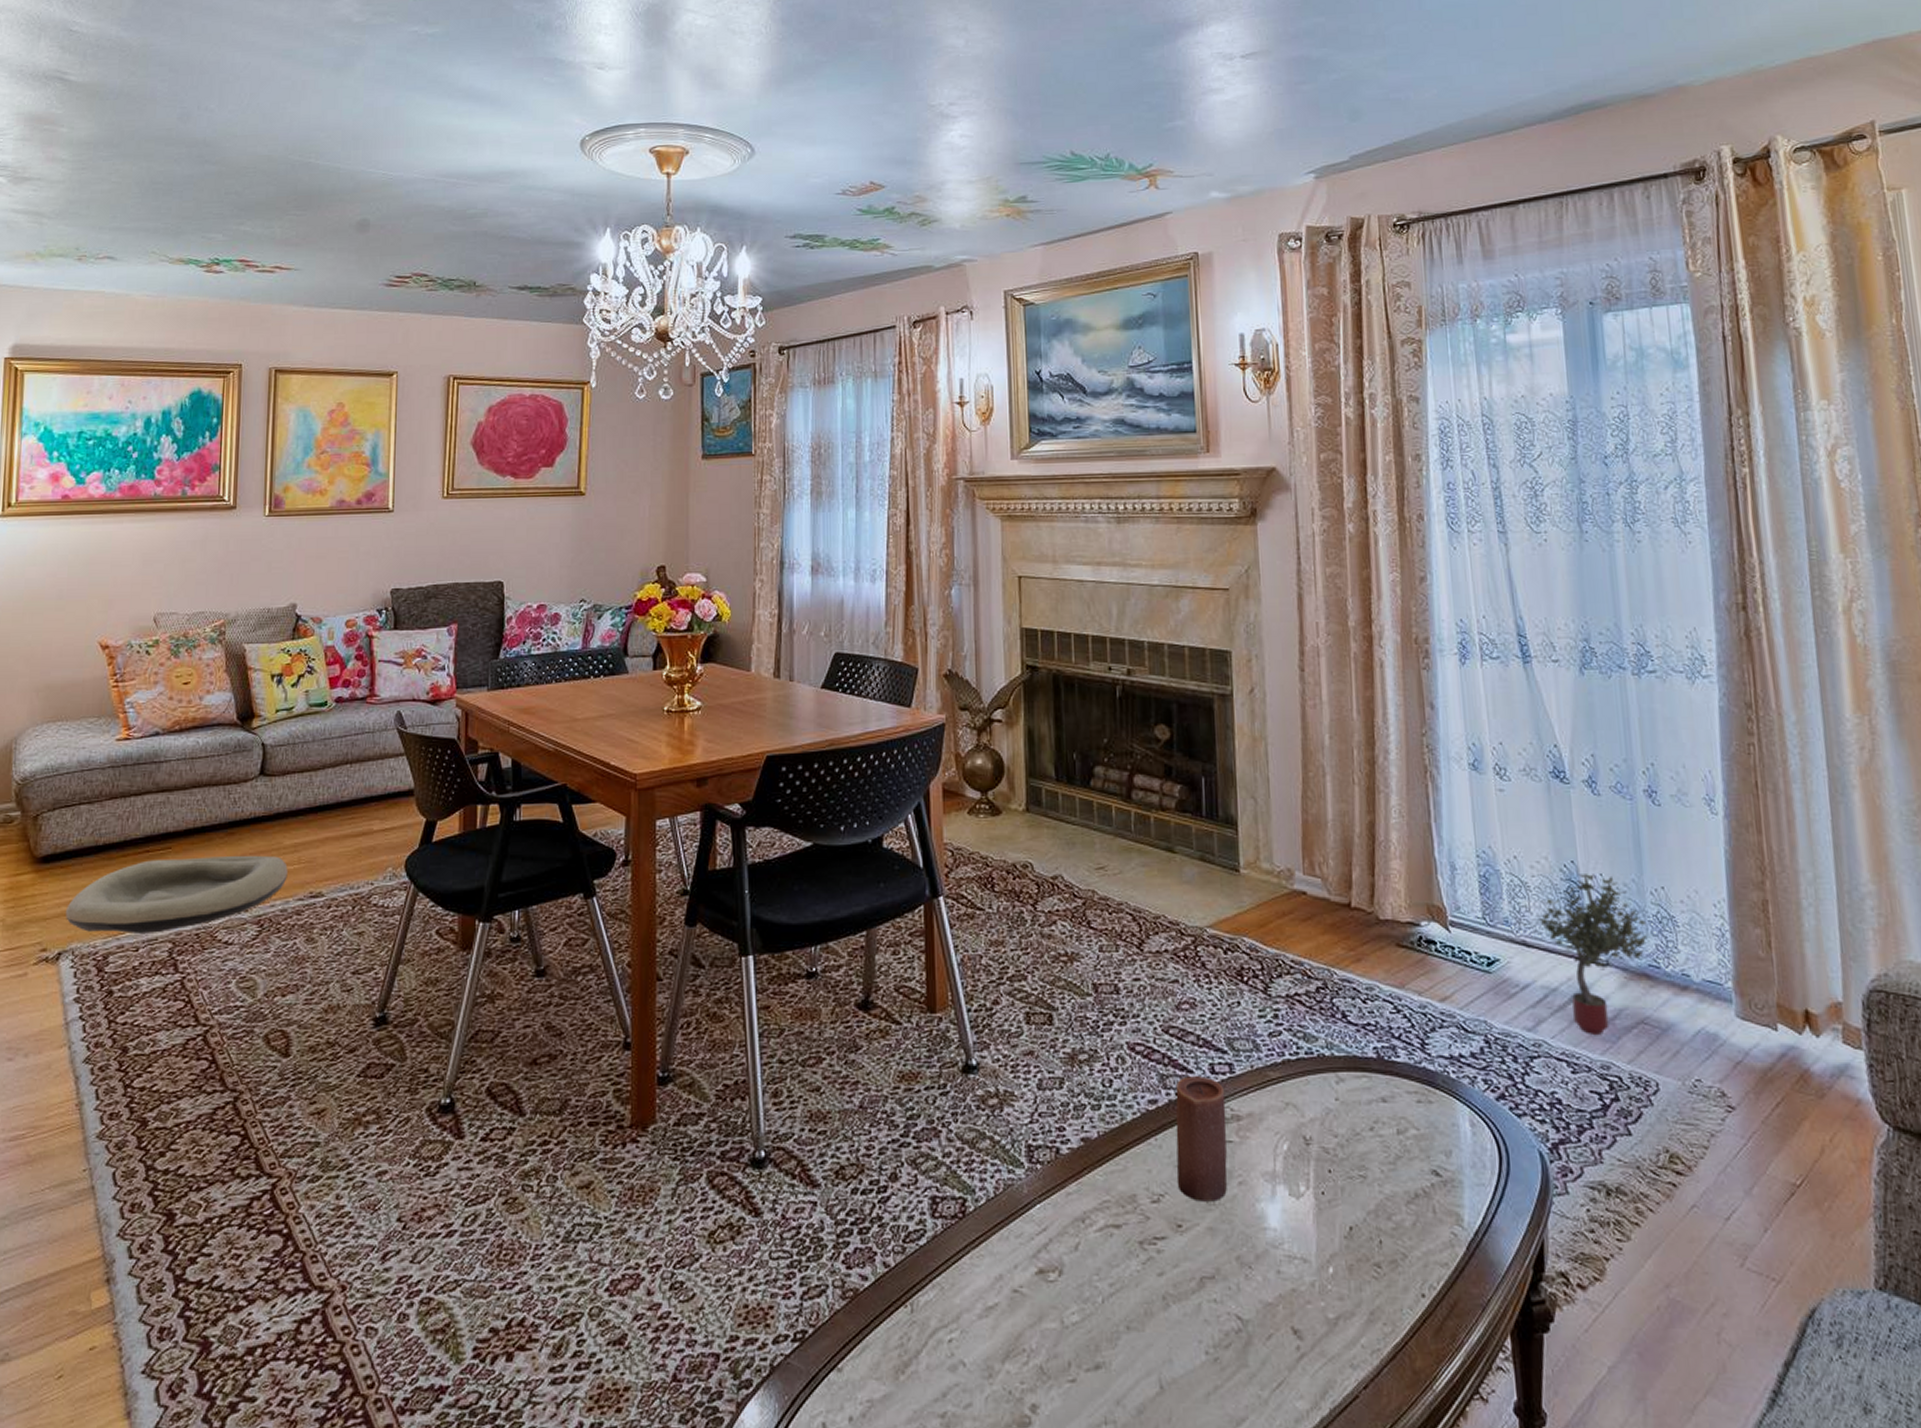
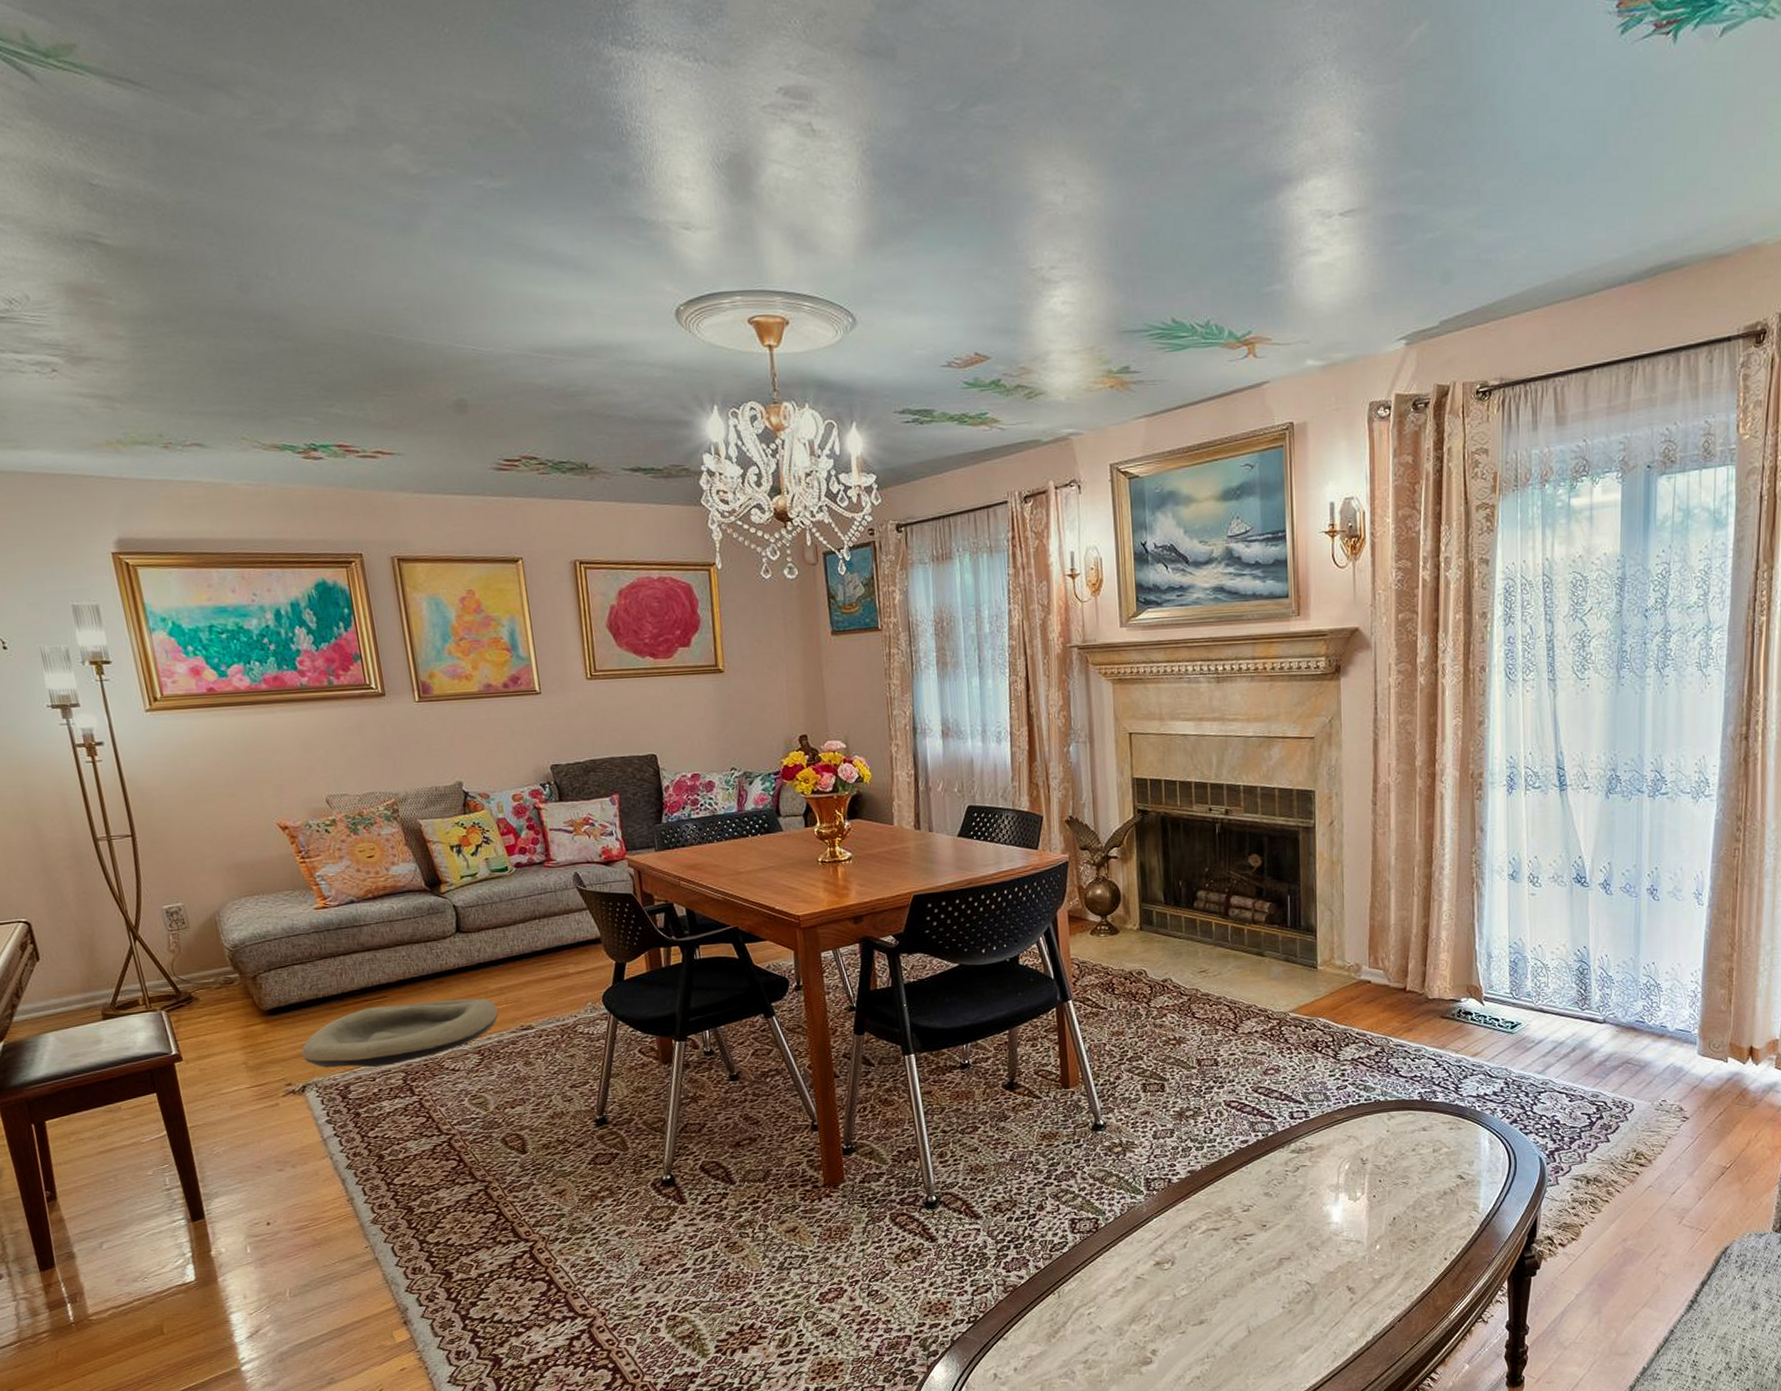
candle: present [1175,1076,1228,1202] -> none [1262,1121,1302,1208]
potted tree: present [1539,874,1647,1034] -> none [1555,955,1638,1073]

